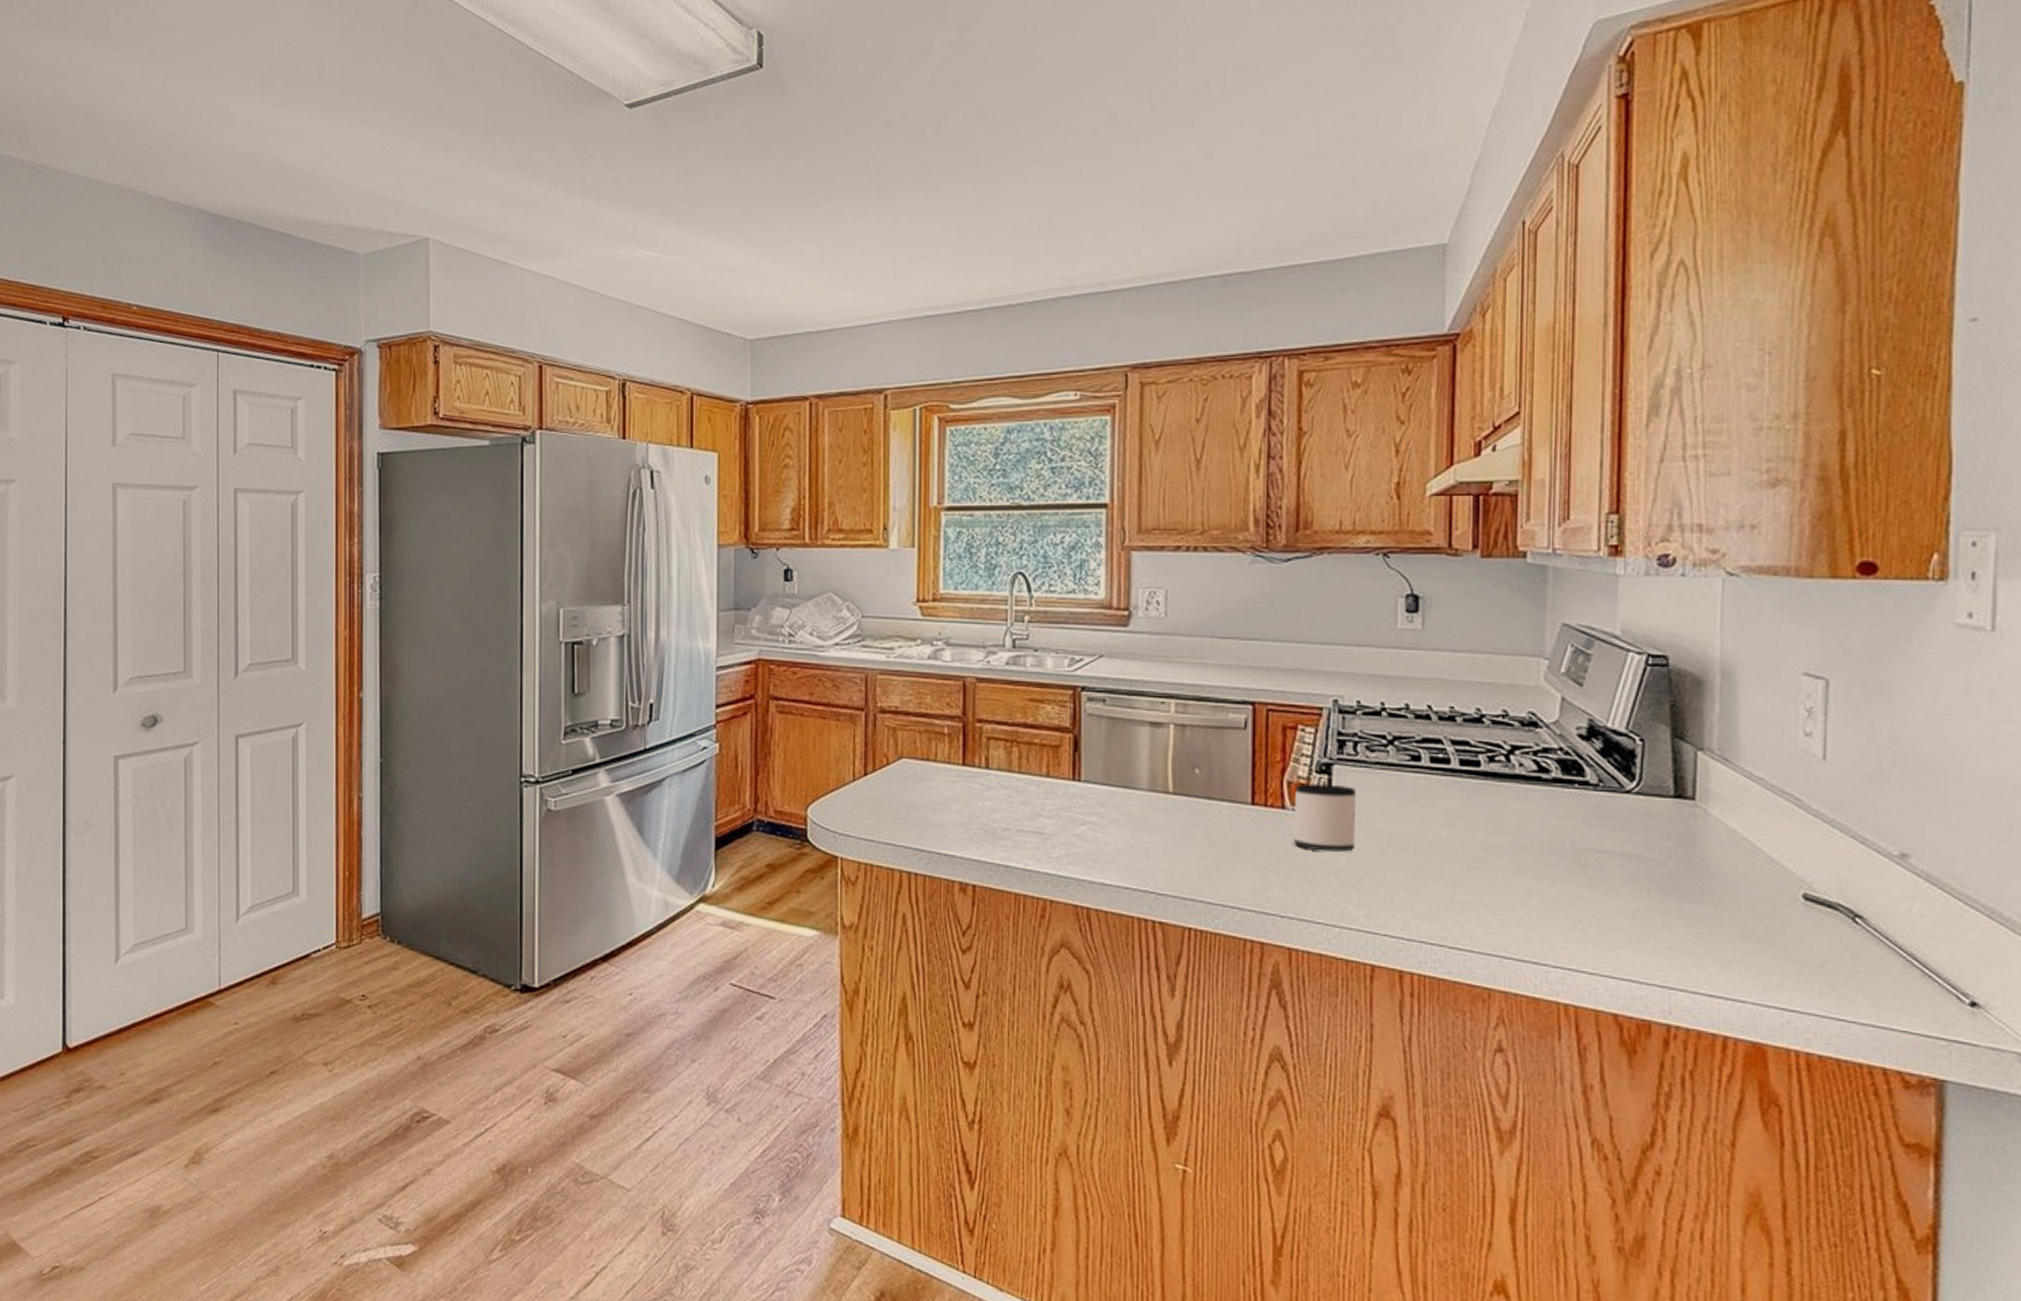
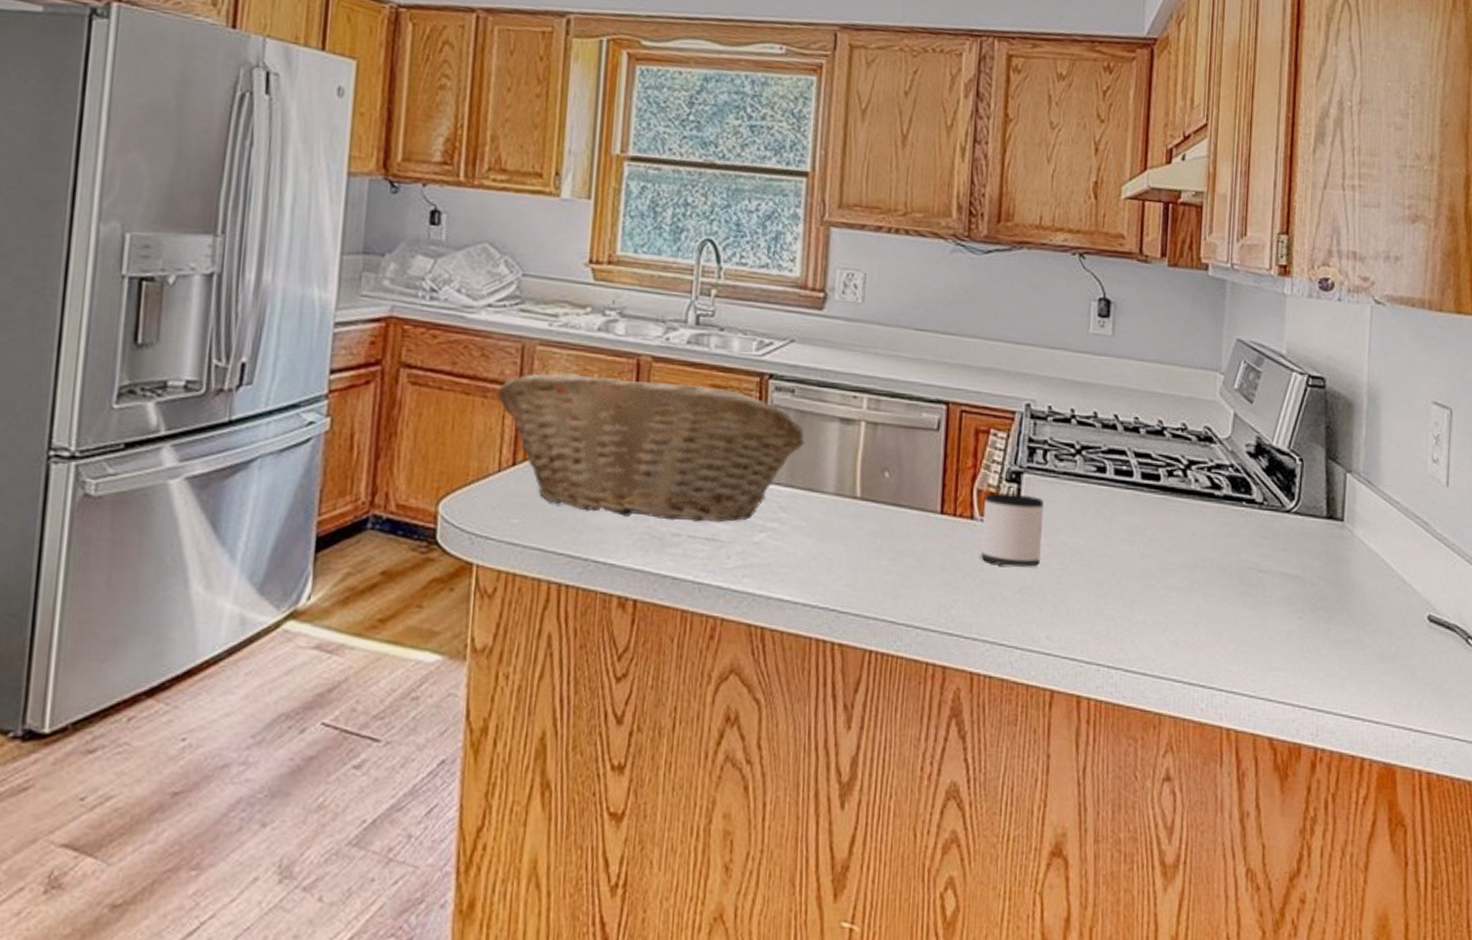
fruit basket: none [849,697,1118,819] -> present [498,373,805,523]

